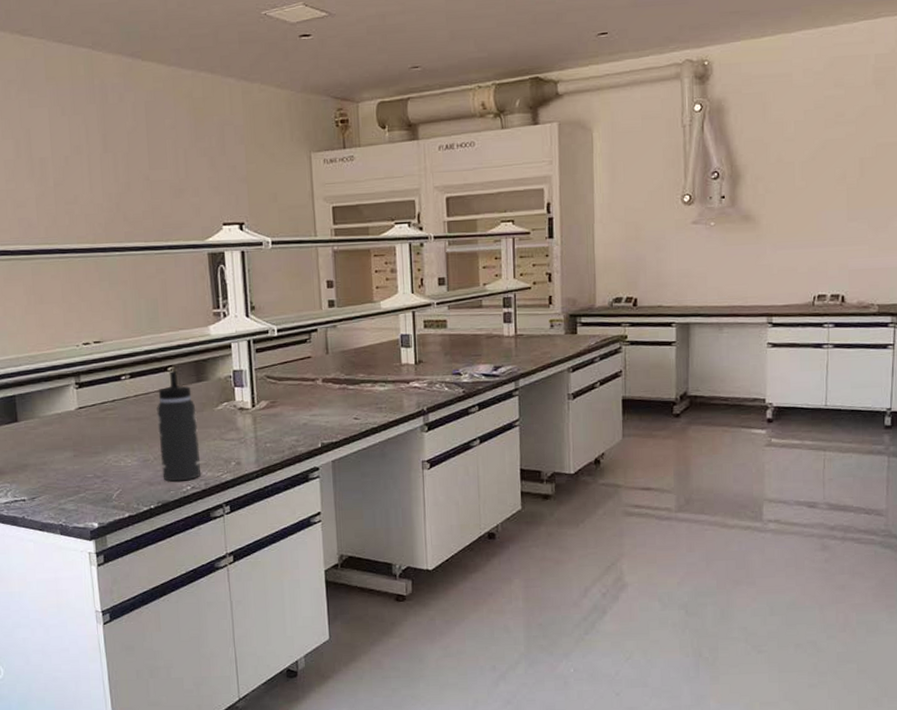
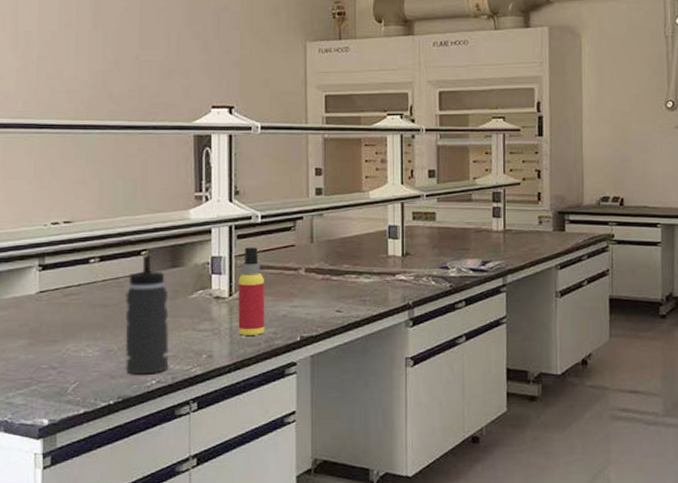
spray bottle: none [260,360,288,444] -> present [238,247,265,336]

